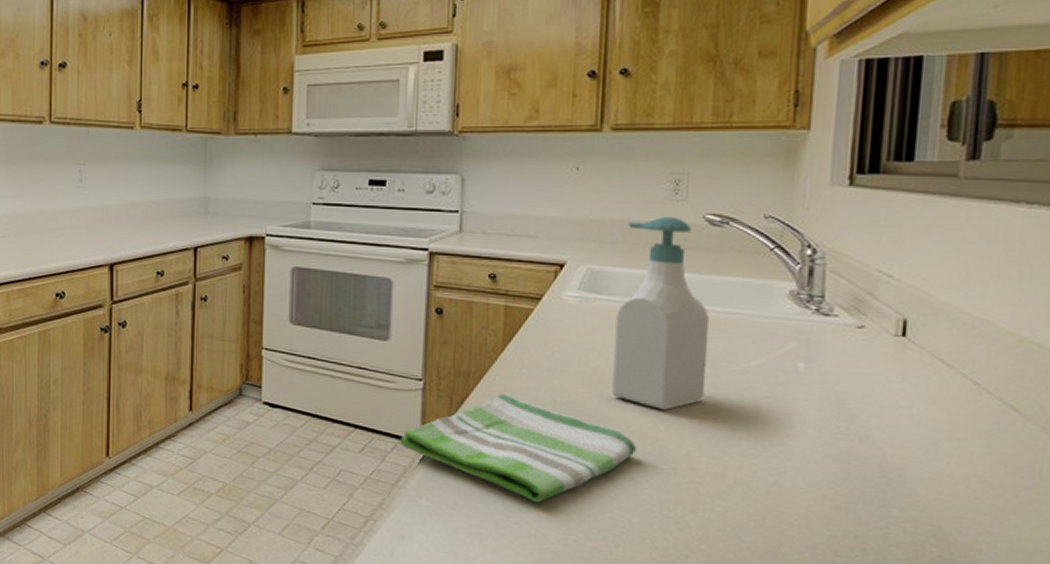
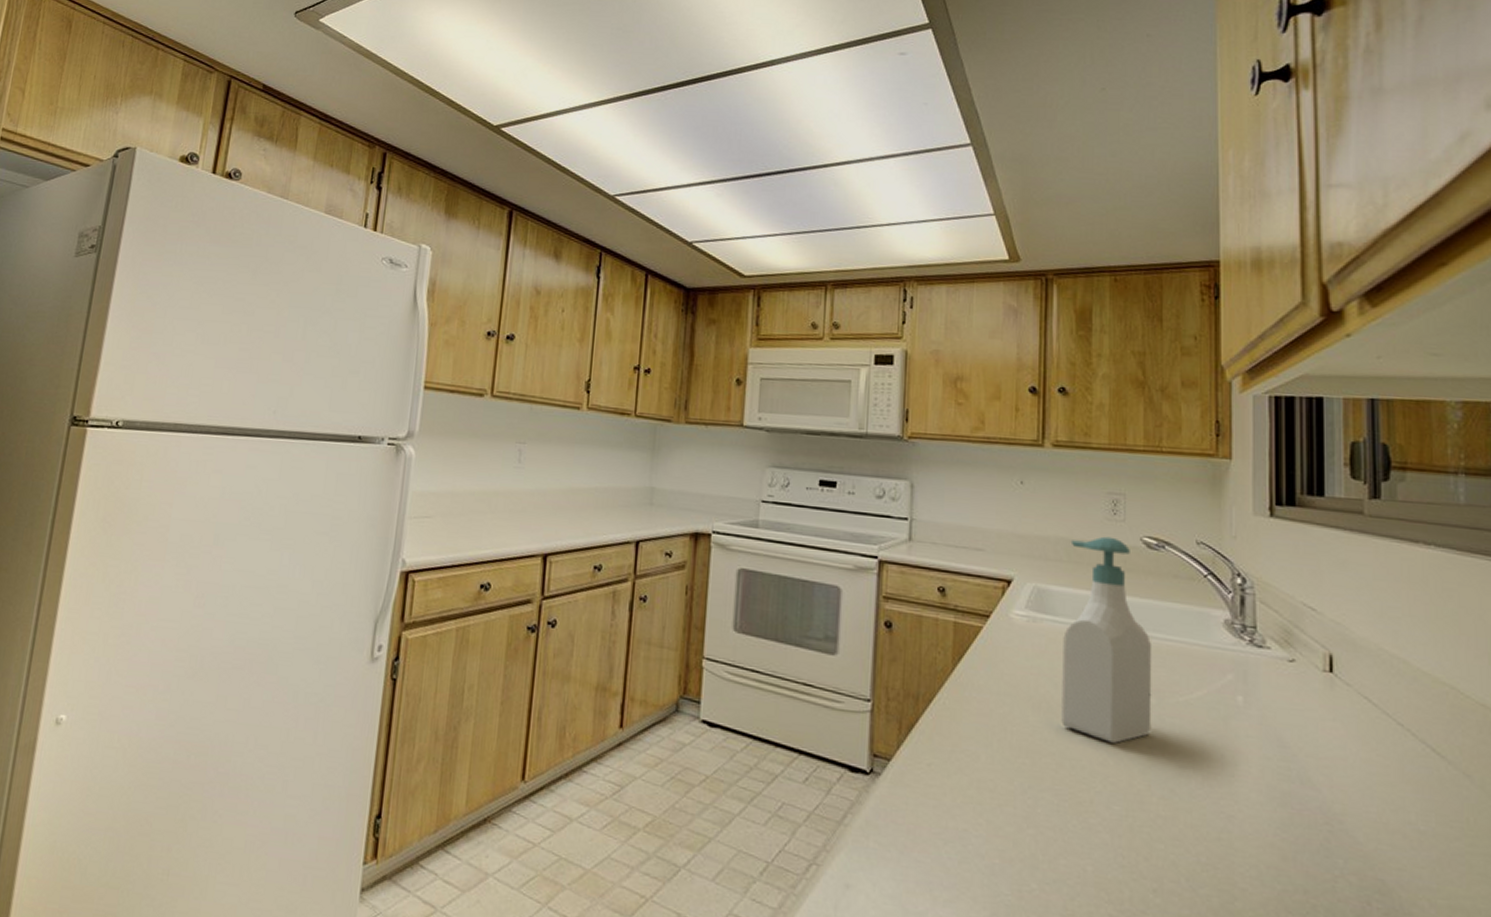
dish towel: present [400,393,636,503] -> none [846,719,1087,846]

